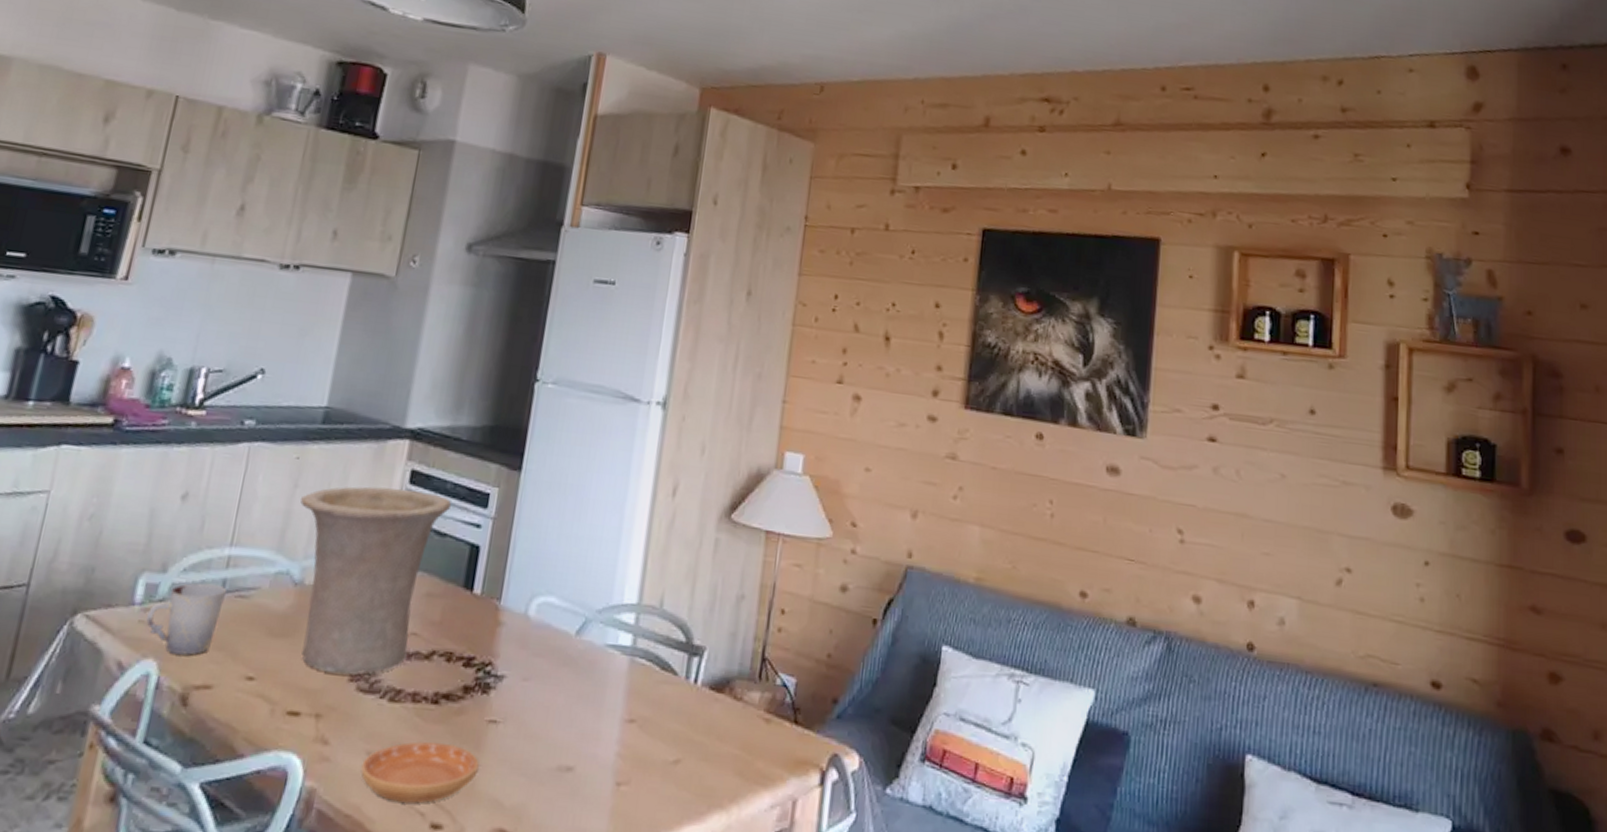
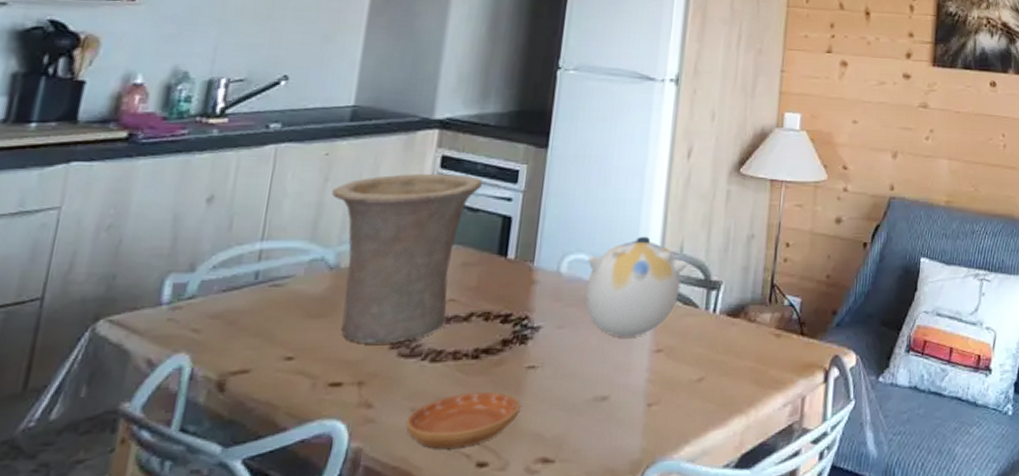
cup: present [146,583,228,656] -> none [176,277,261,346]
teapot: none [553,583,667,701] -> present [585,236,687,338]

